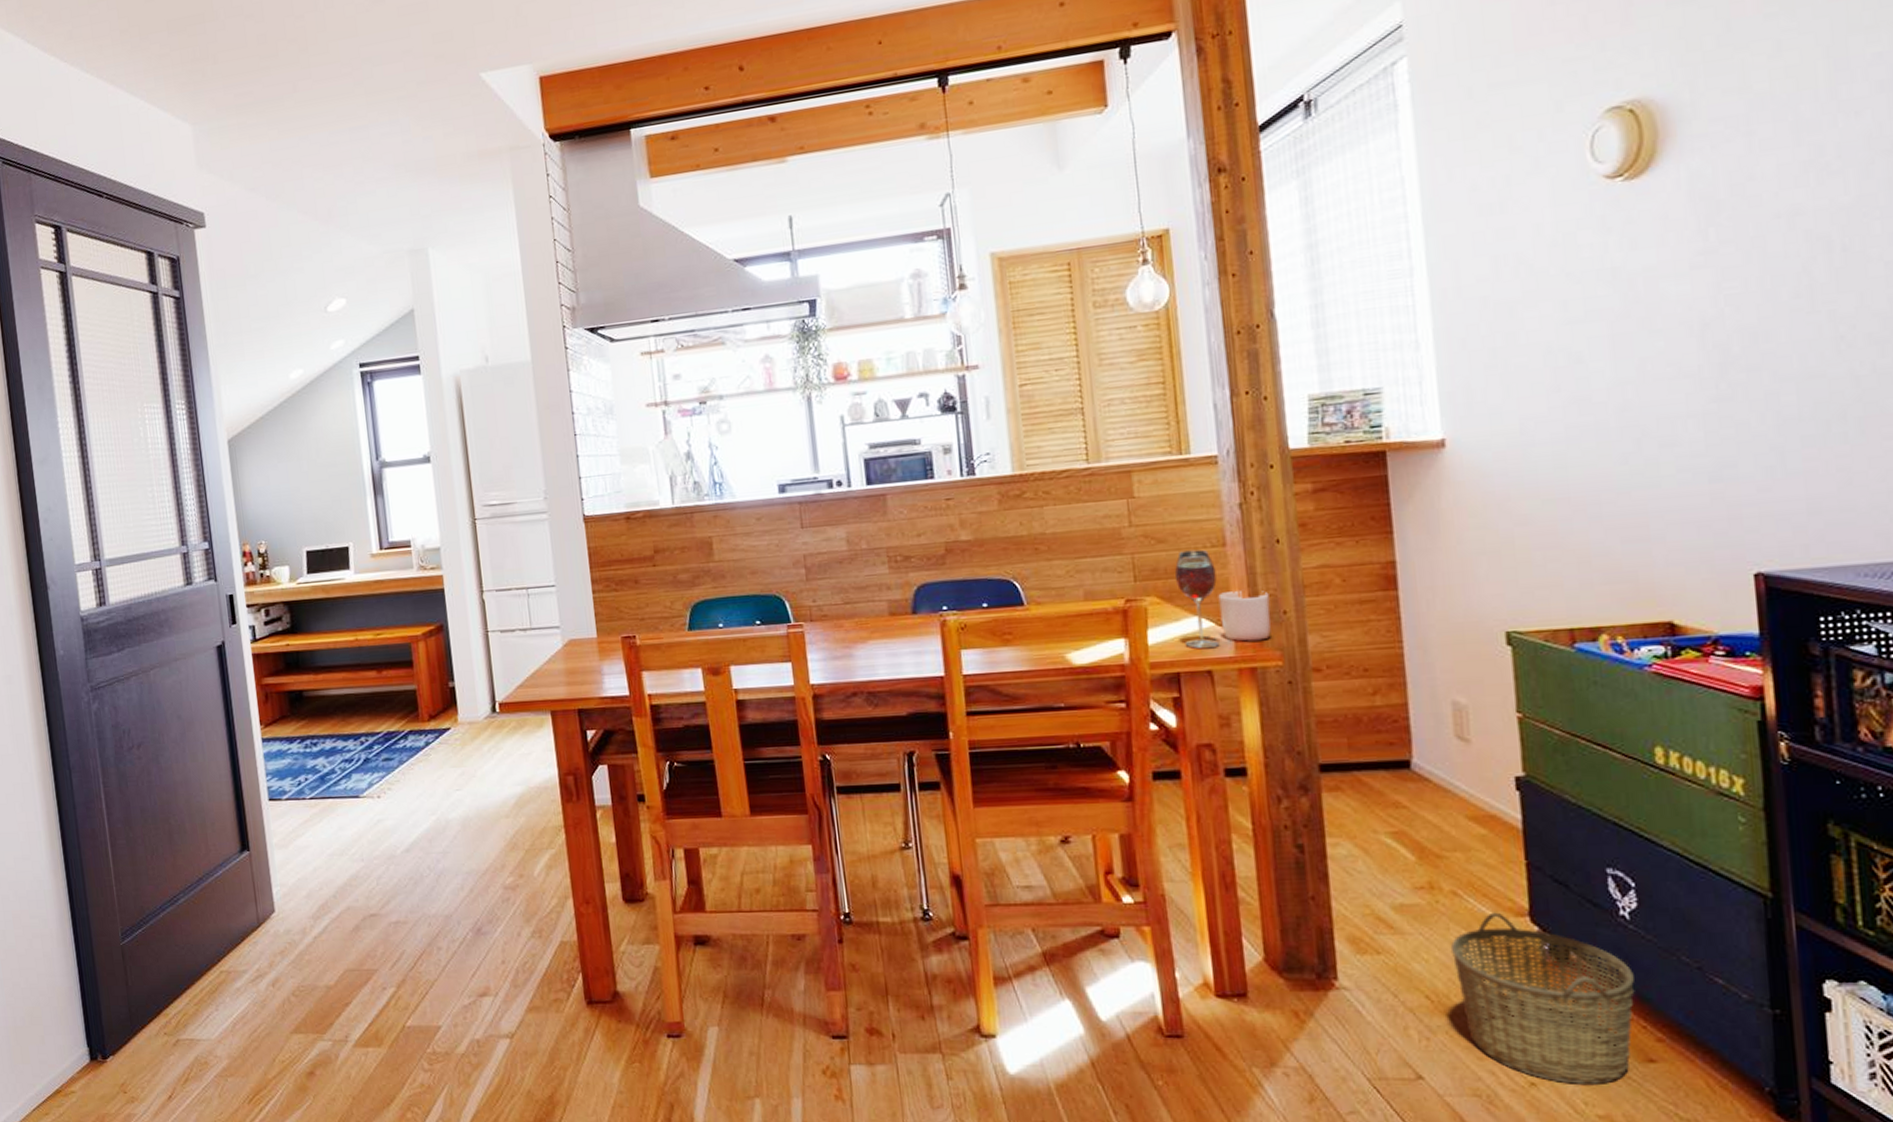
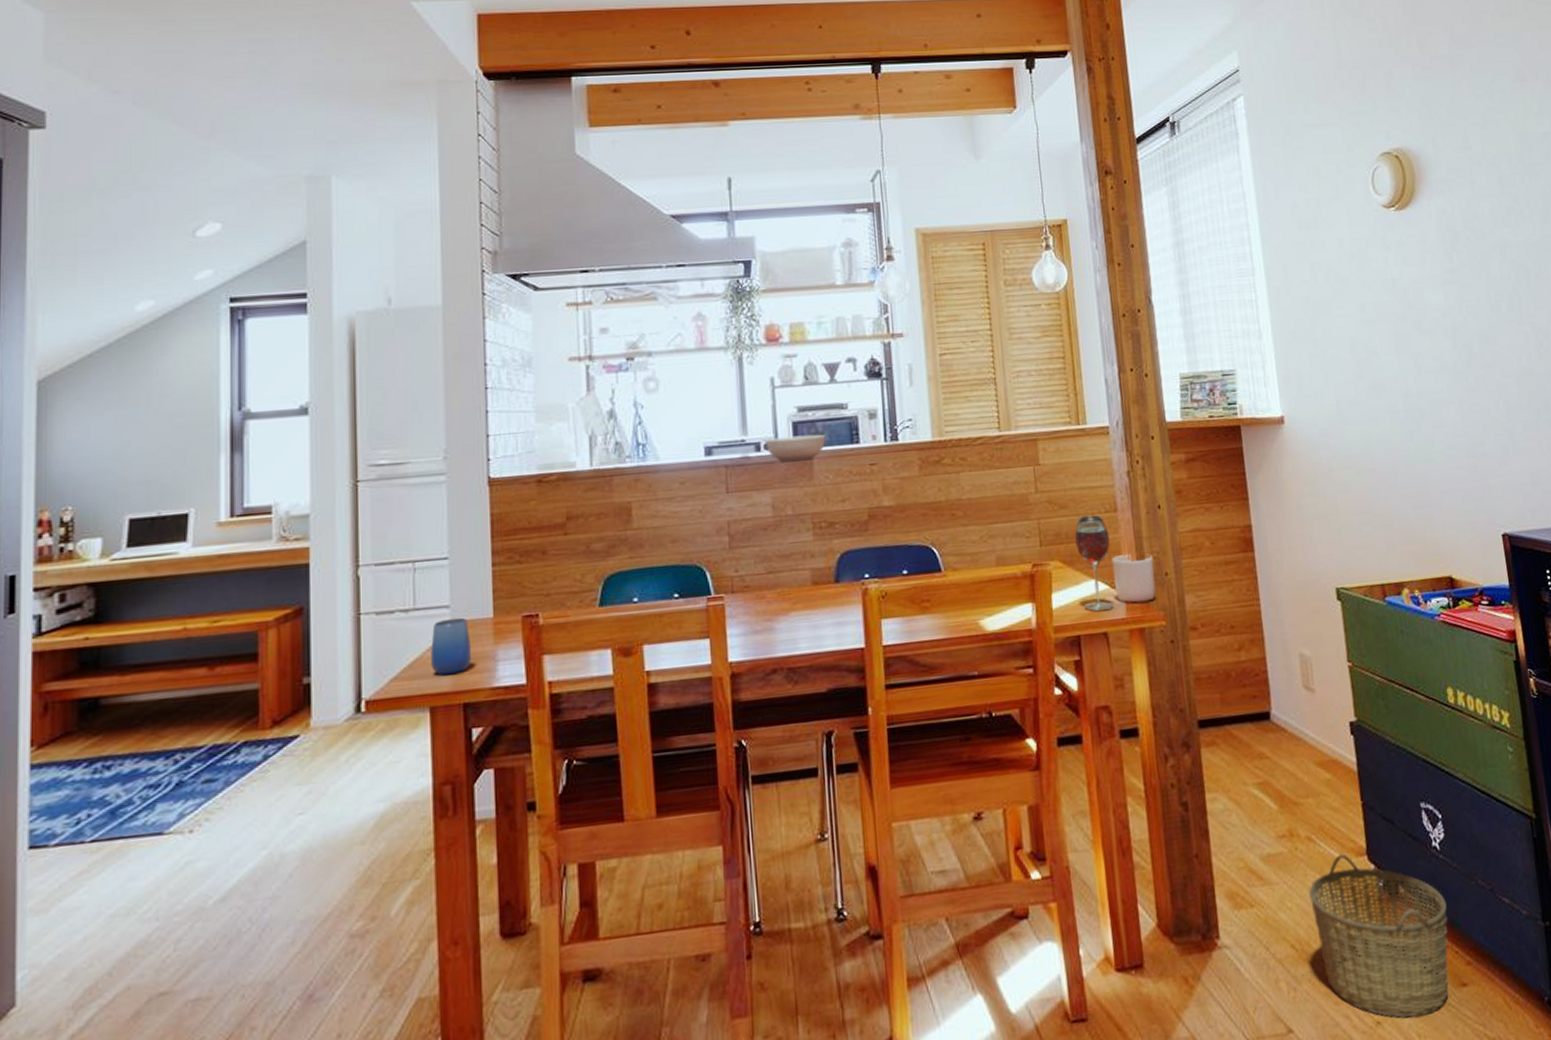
cup: none [547,636,582,685] -> present [431,617,472,676]
bowl: none [836,470,899,499] -> present [764,434,826,463]

